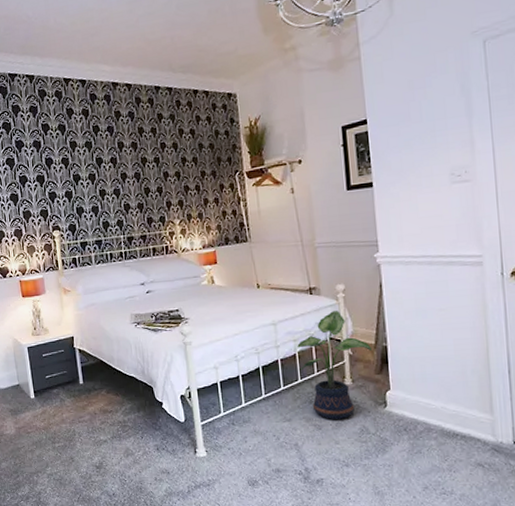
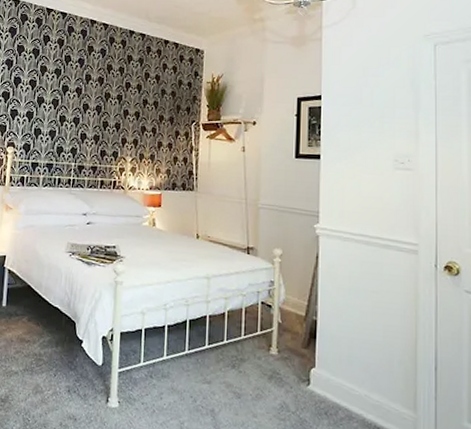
potted plant: present [297,311,372,419] -> none [227,275,301,391]

